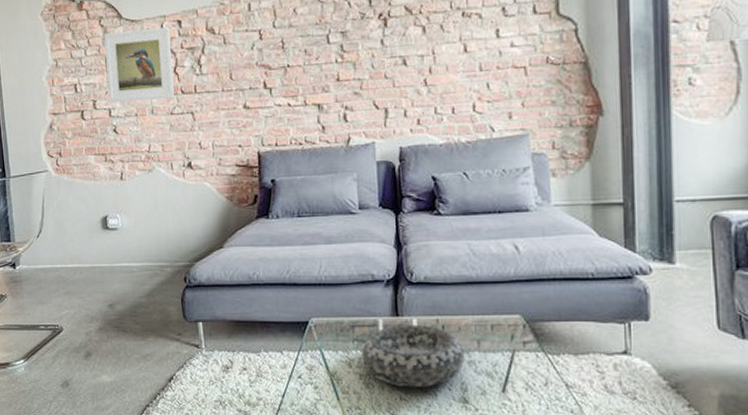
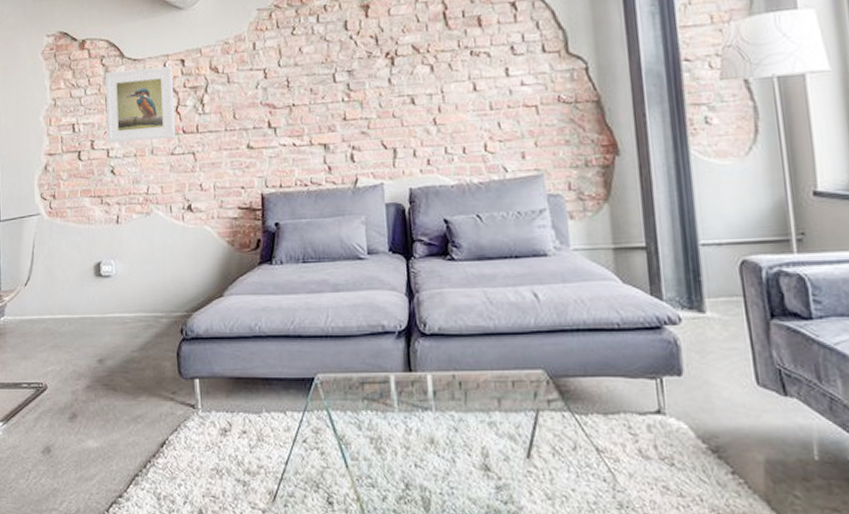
decorative bowl: present [361,324,464,388] -> none [372,381,484,453]

